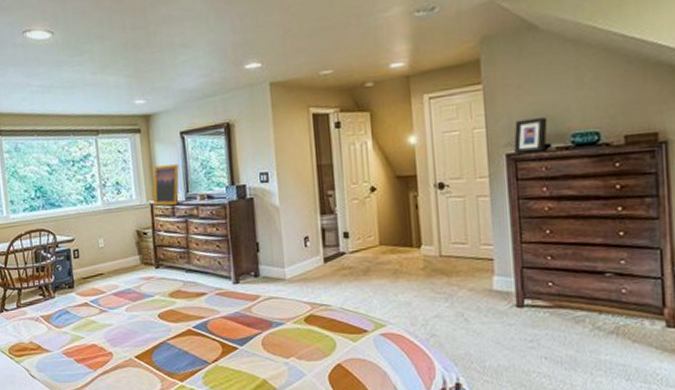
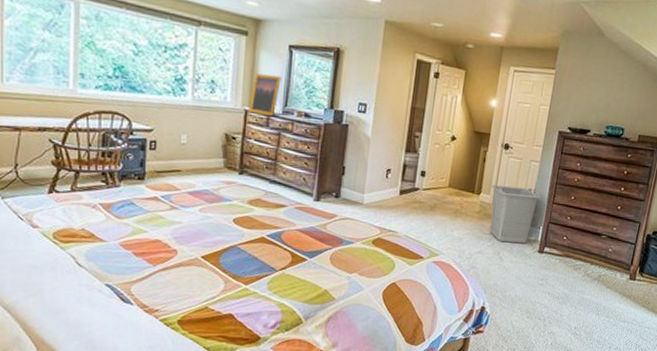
laundry basket: none [432,229,504,301] -> present [489,184,542,244]
picture frame: present [514,117,548,154] -> none [565,106,594,135]

